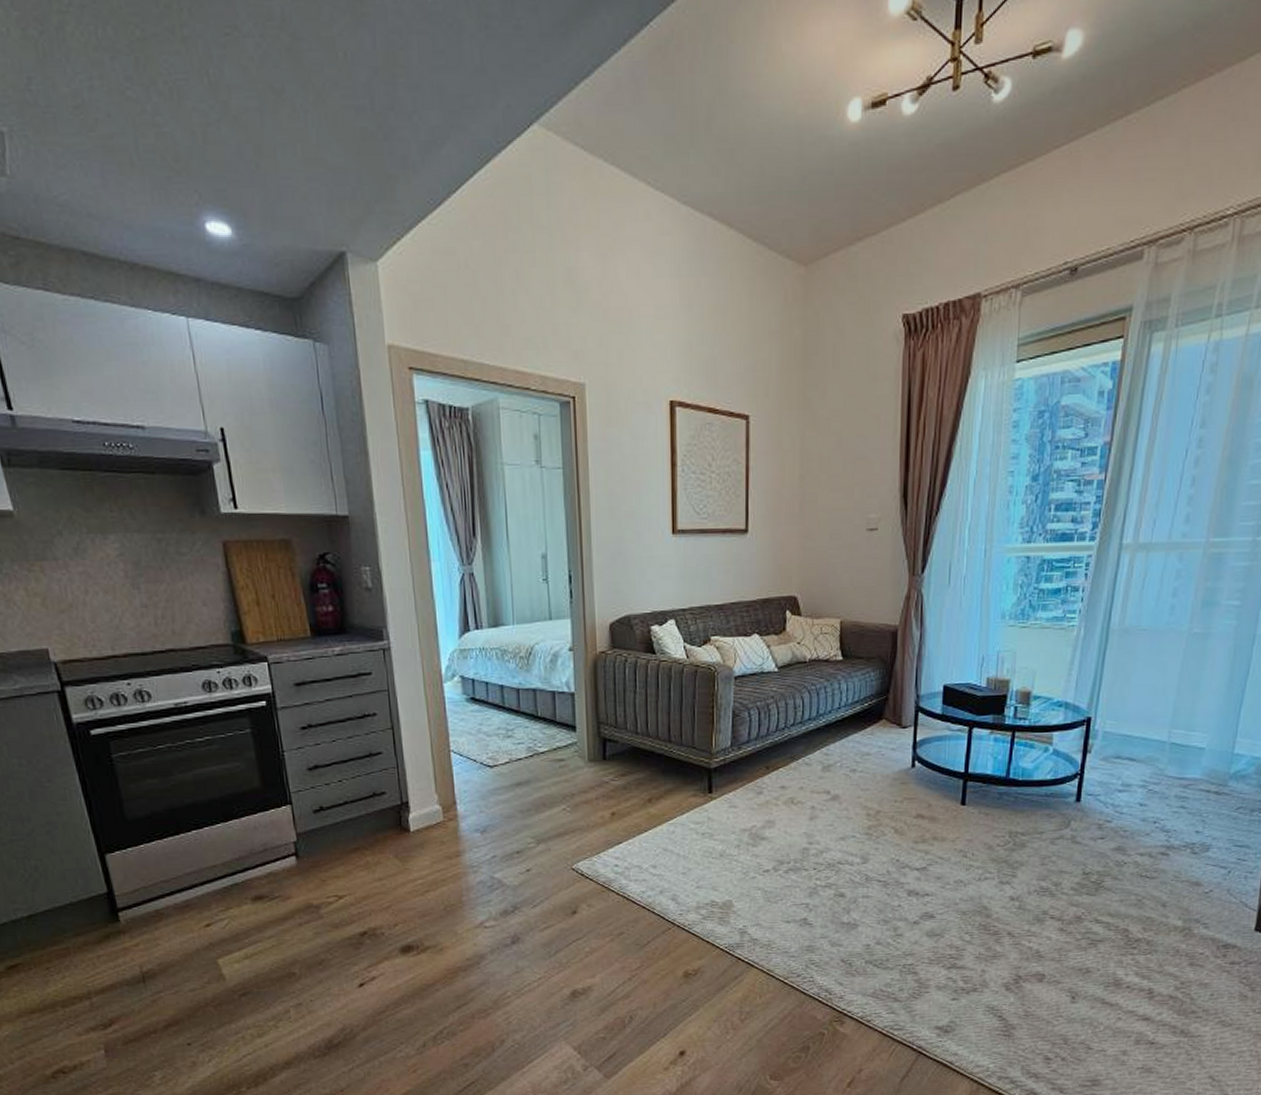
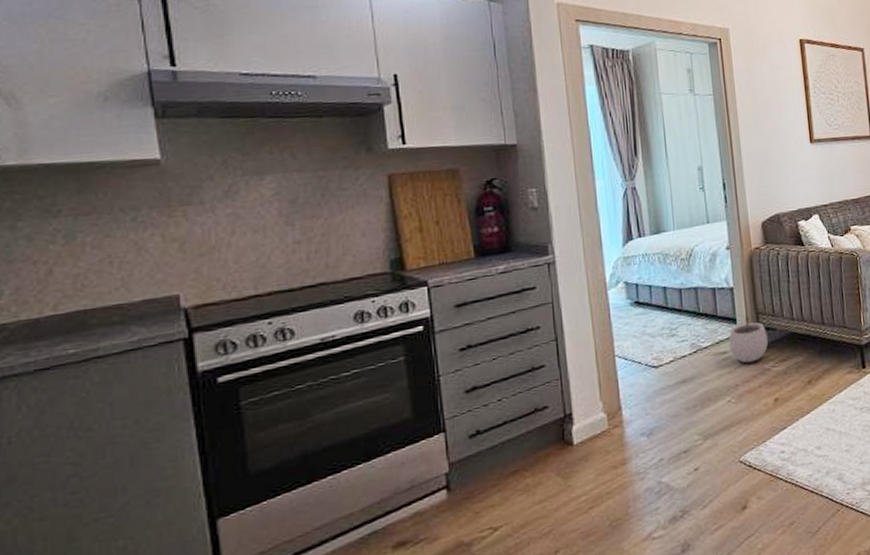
plant pot: none [567,723,608,774] -> present [728,315,768,363]

